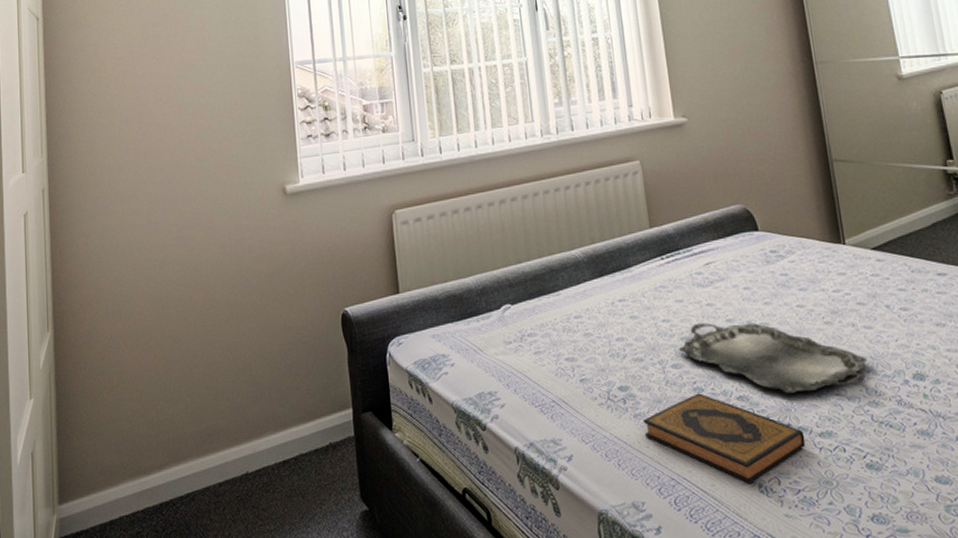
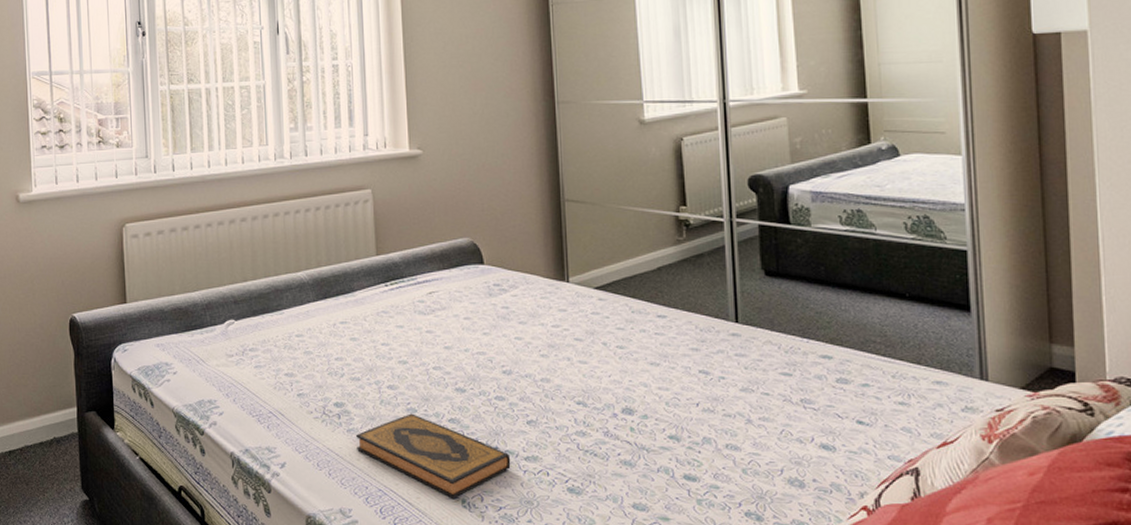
serving tray: present [678,323,867,393] -> none [395,348,579,419]

